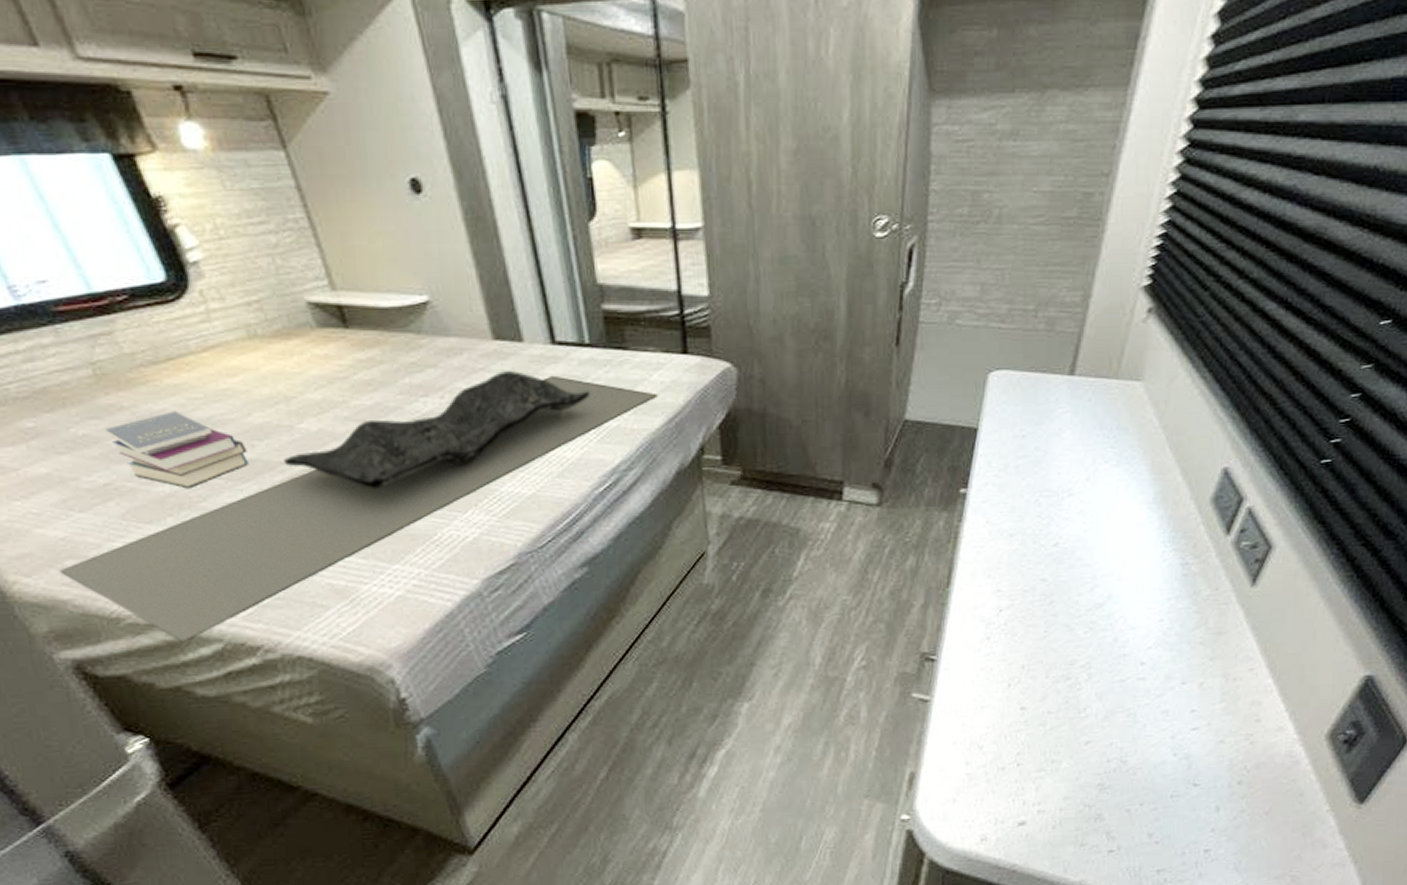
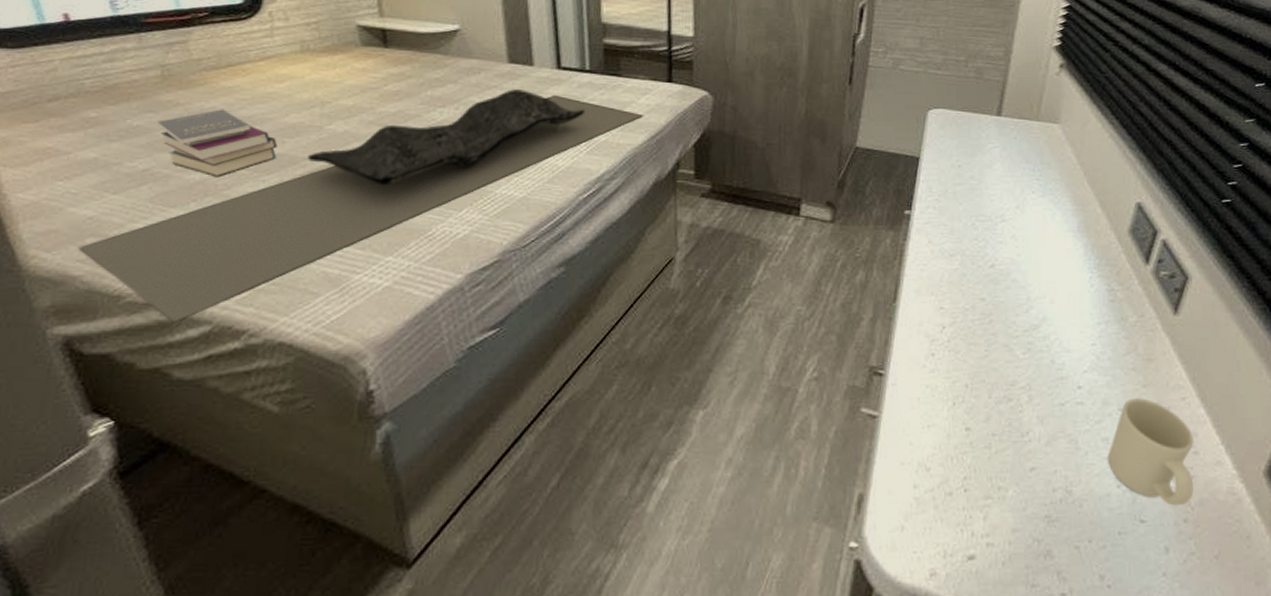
mug: none [1166,671,1258,770] -> present [1107,398,1194,506]

